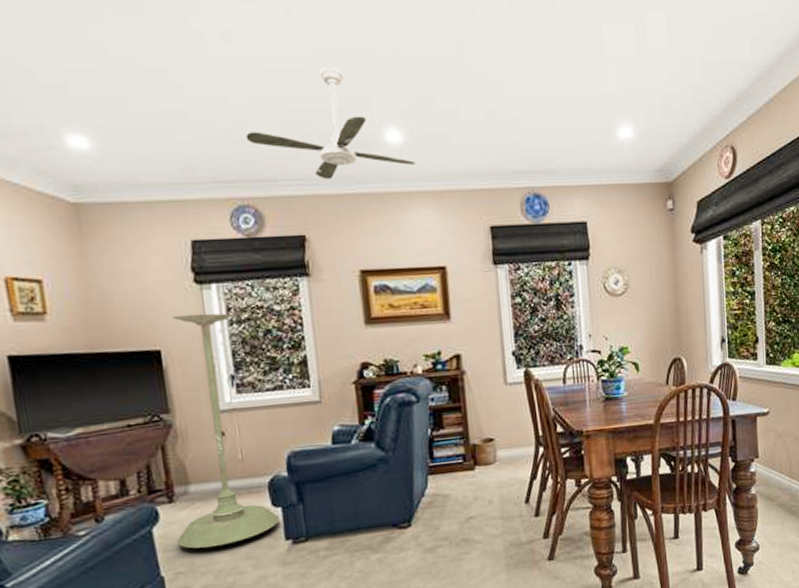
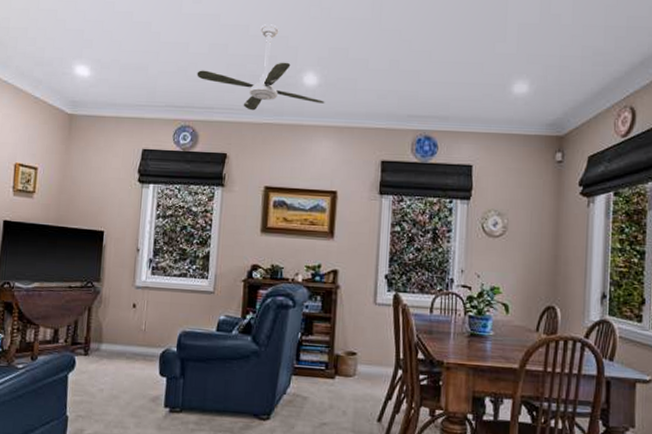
plant stand: present [172,313,280,549] -> none [83,205,164,400]

